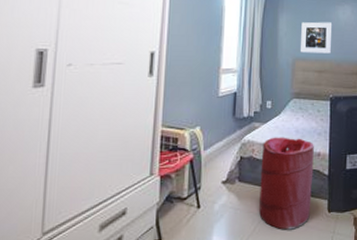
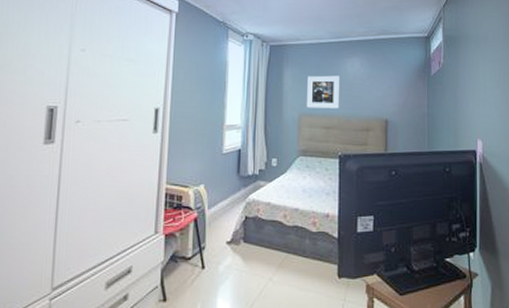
laundry hamper: present [259,137,314,230] -> none [265,196,322,295]

